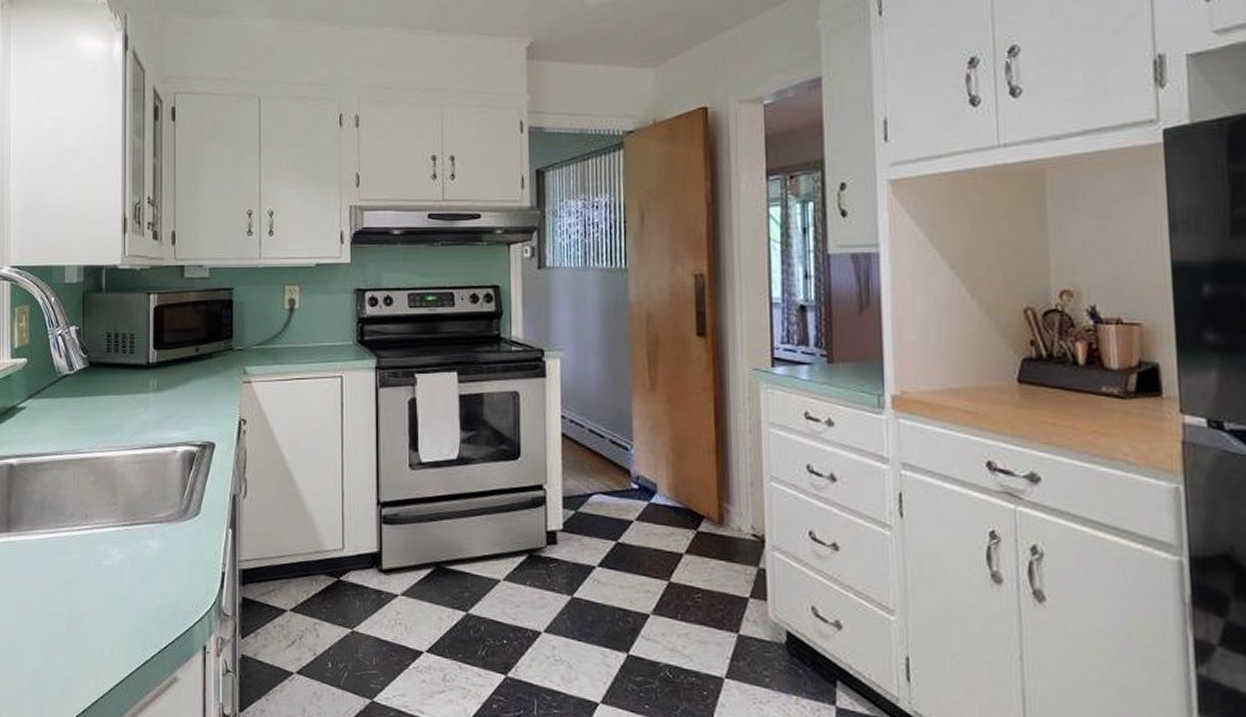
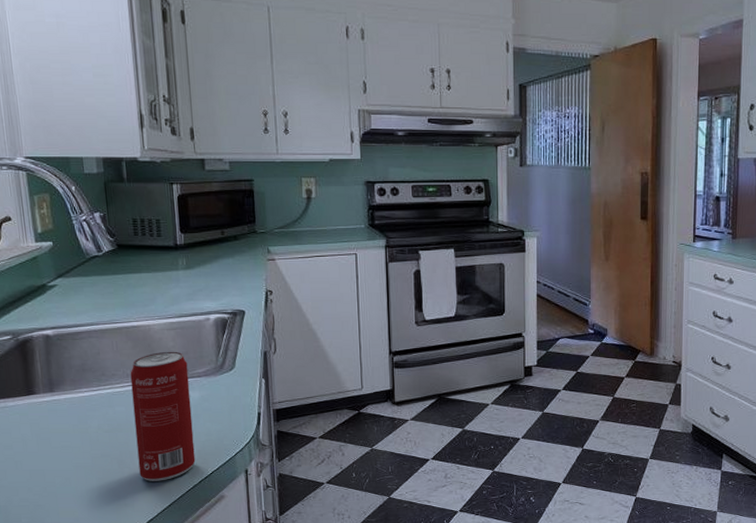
beverage can: none [88,489,150,652] -> present [130,351,196,481]

